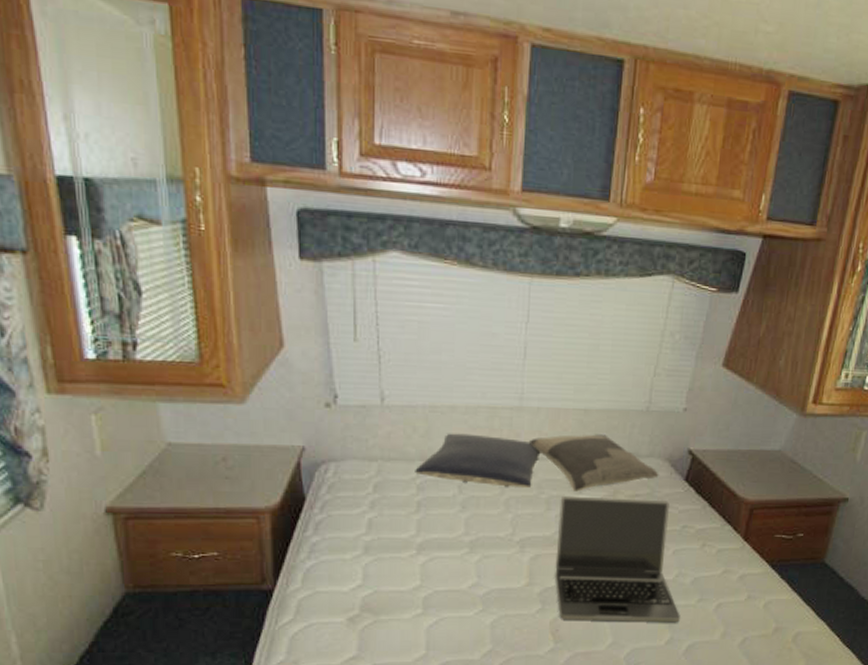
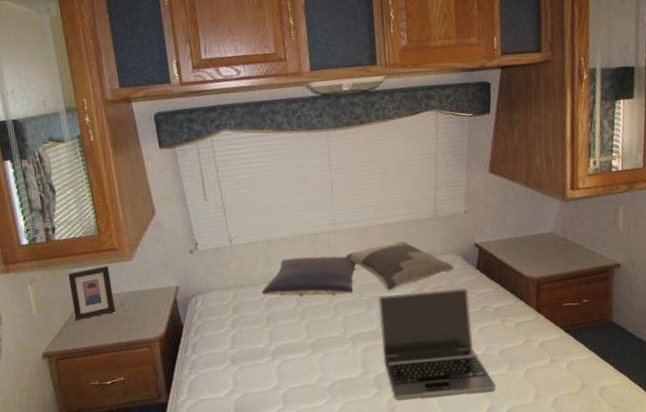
picture frame: none [151,405,215,472] -> present [68,265,116,320]

